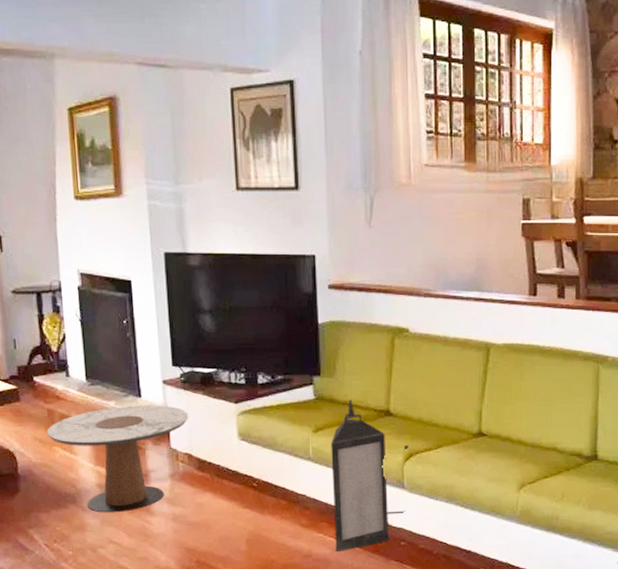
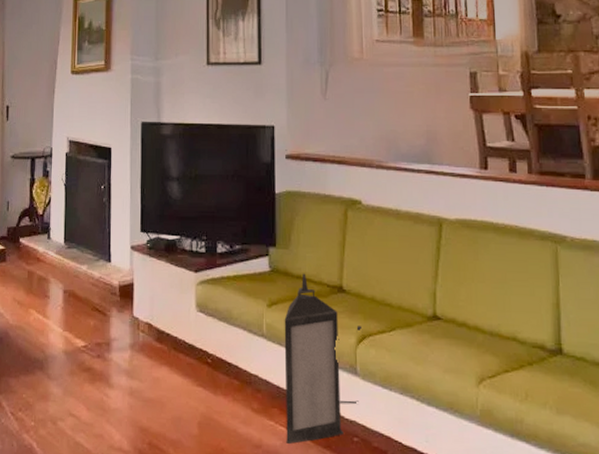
side table: present [46,405,189,513] -> none [25,270,152,383]

